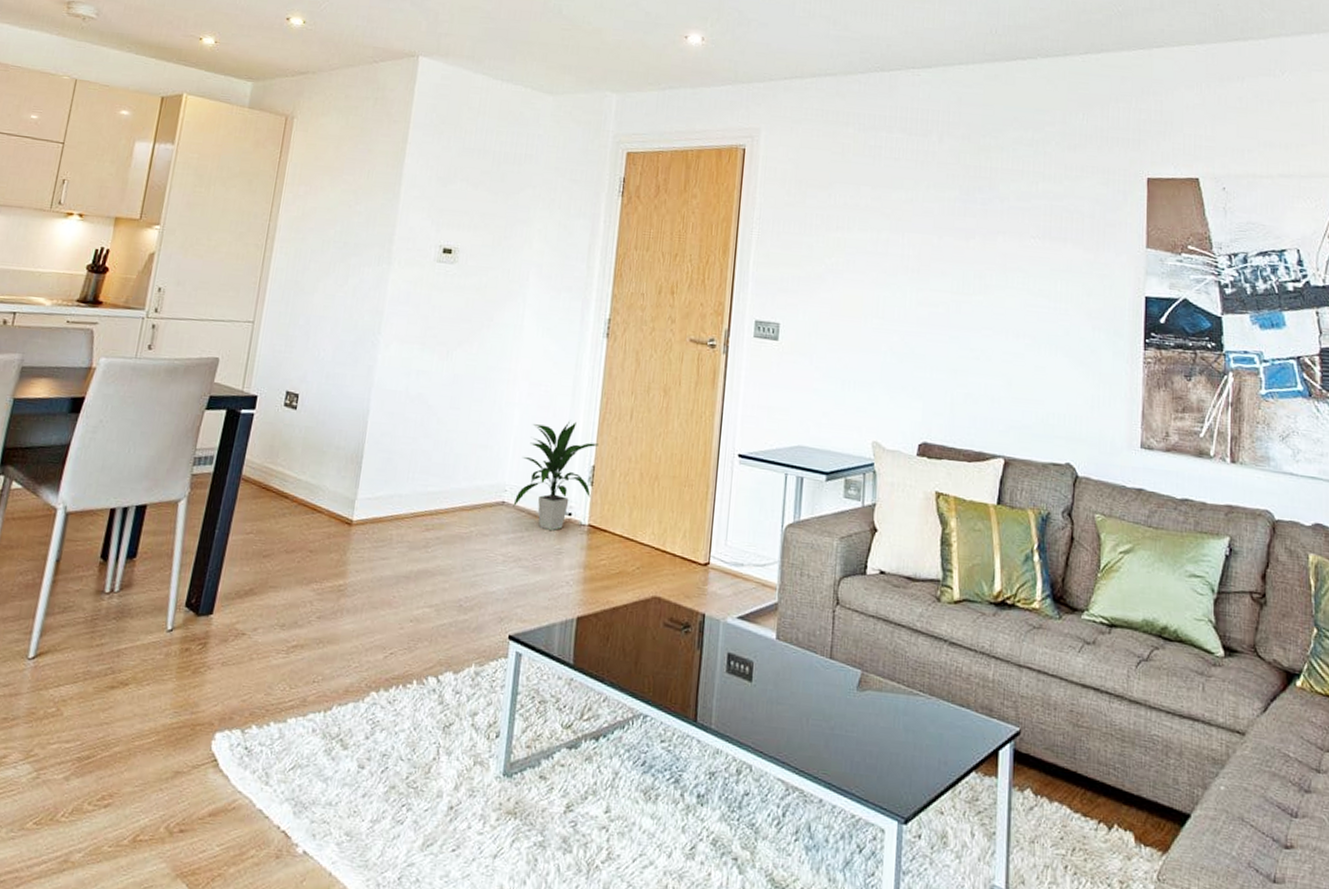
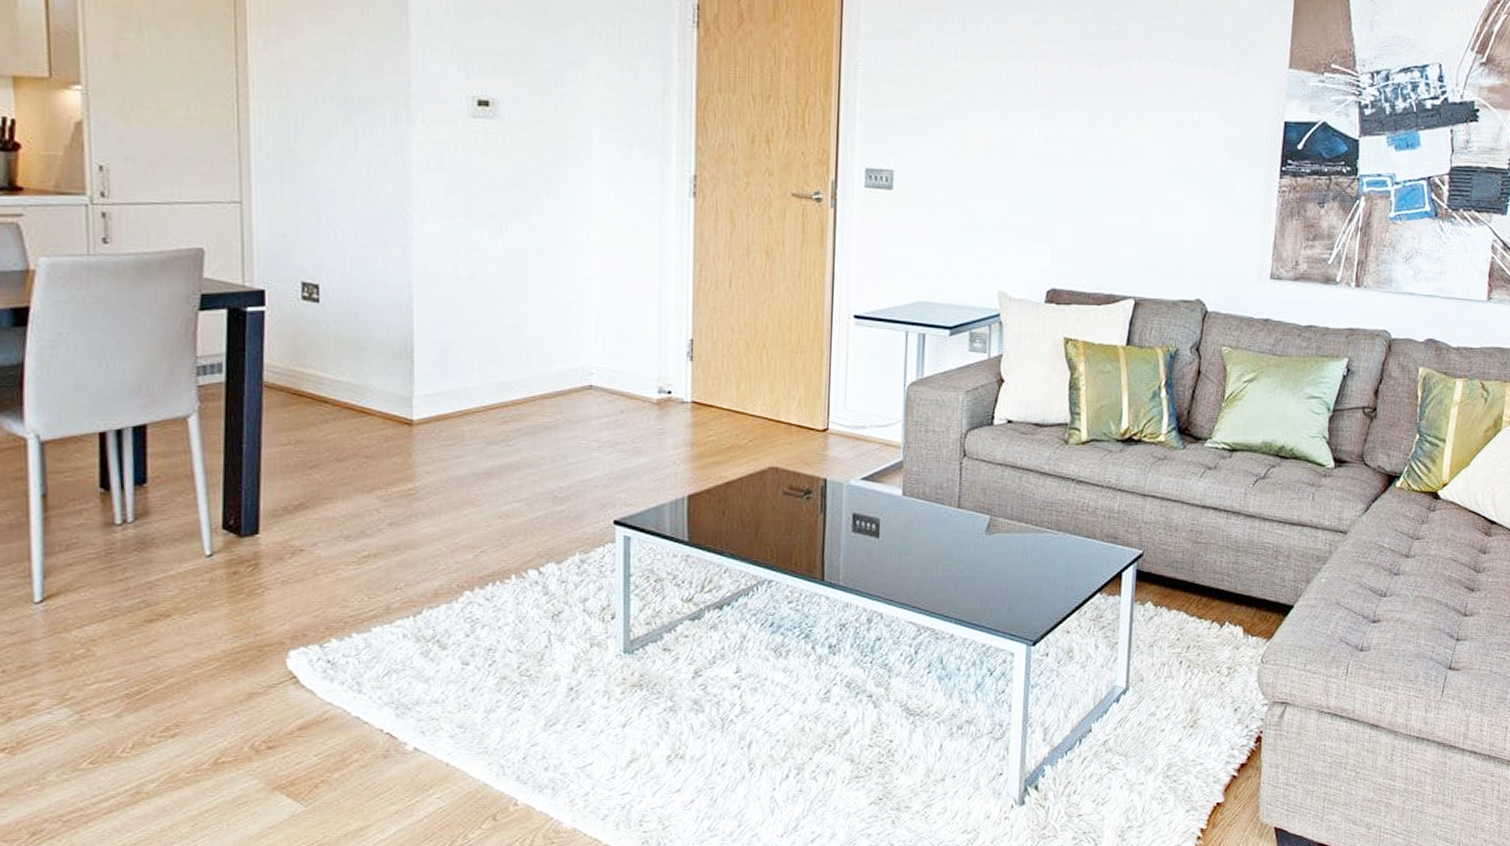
indoor plant: present [513,421,599,531] -> none [602,293,695,412]

